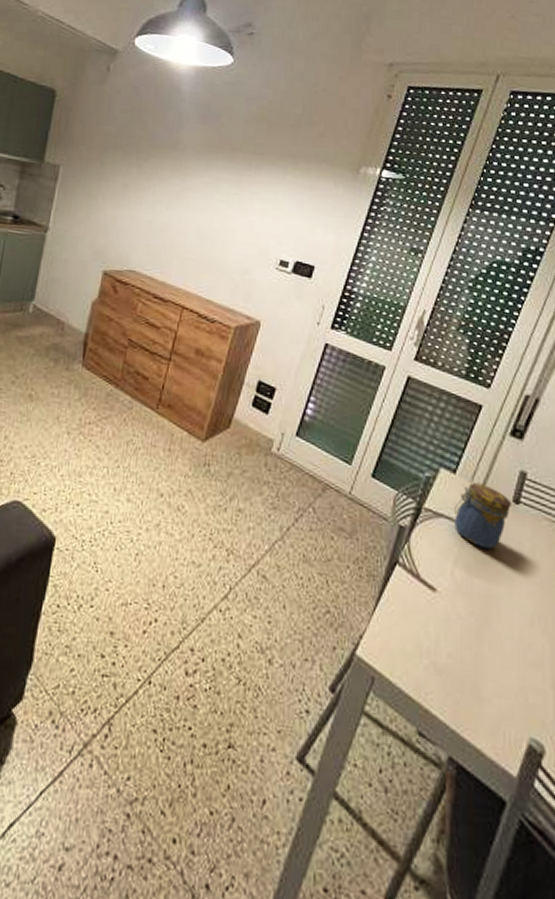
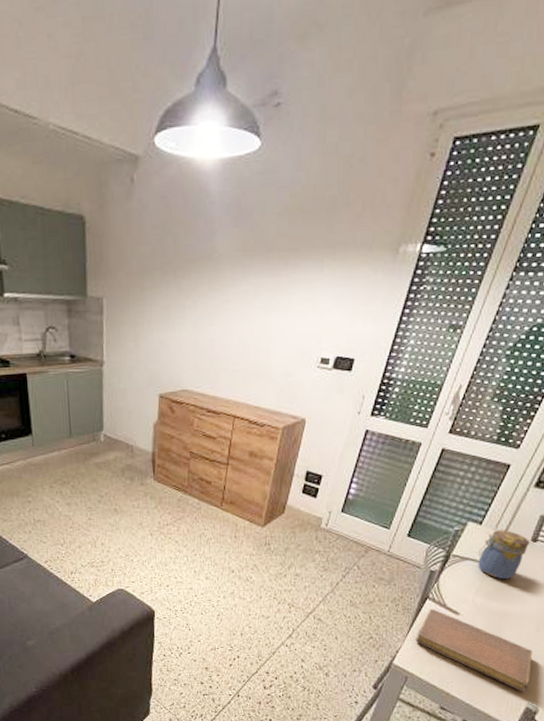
notebook: none [383,578,529,719] -> present [415,609,532,692]

